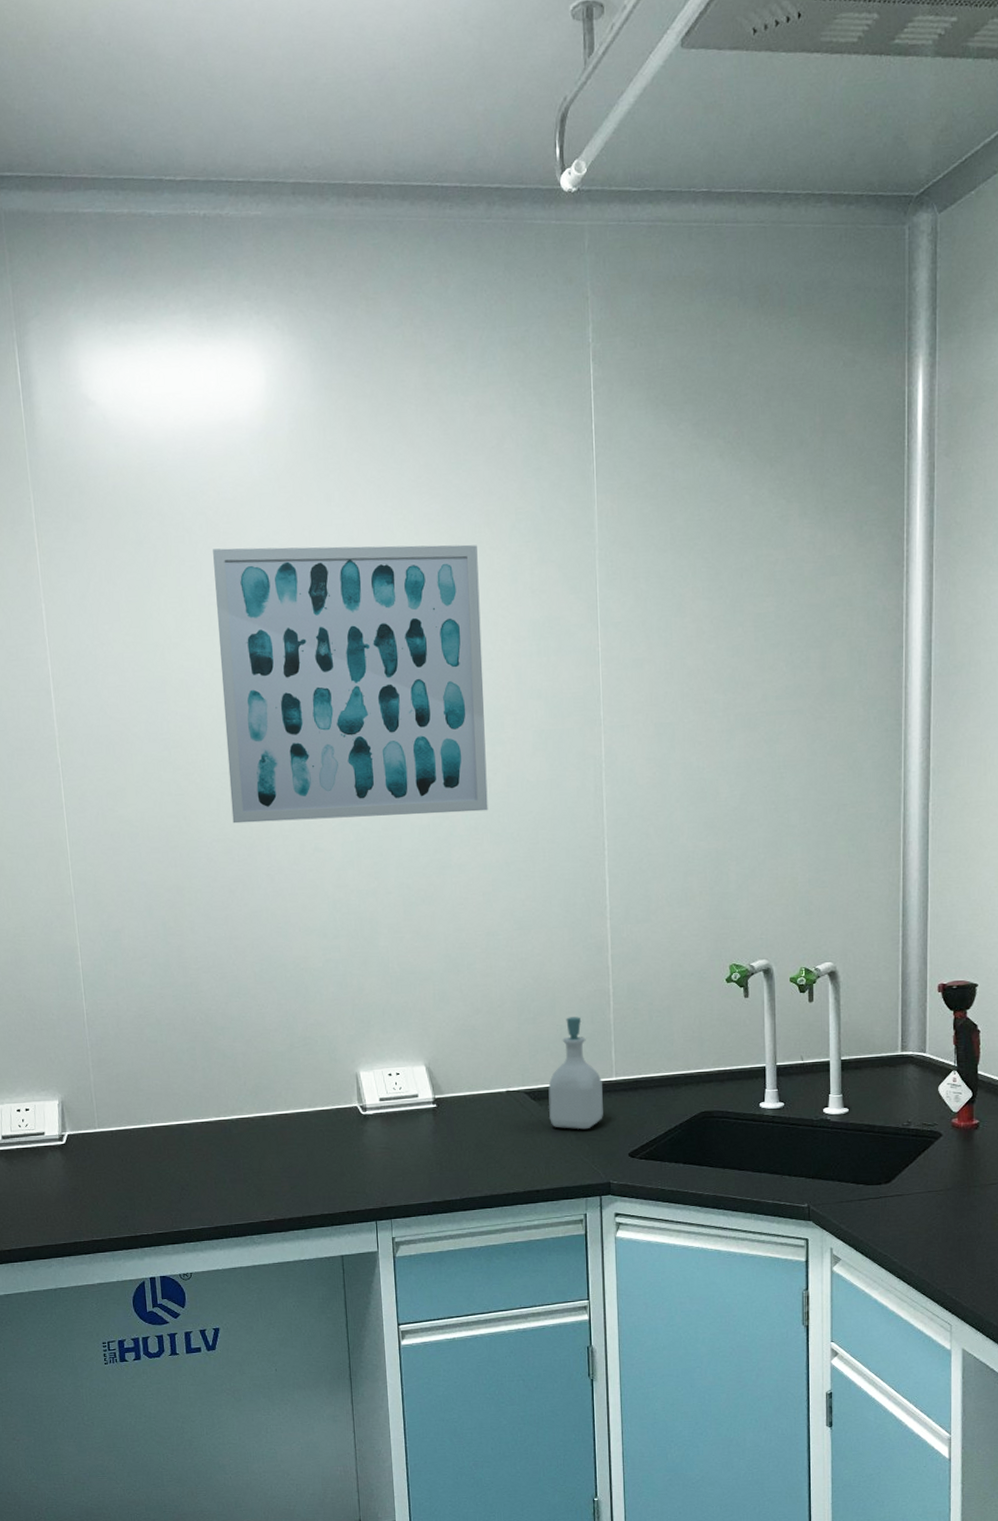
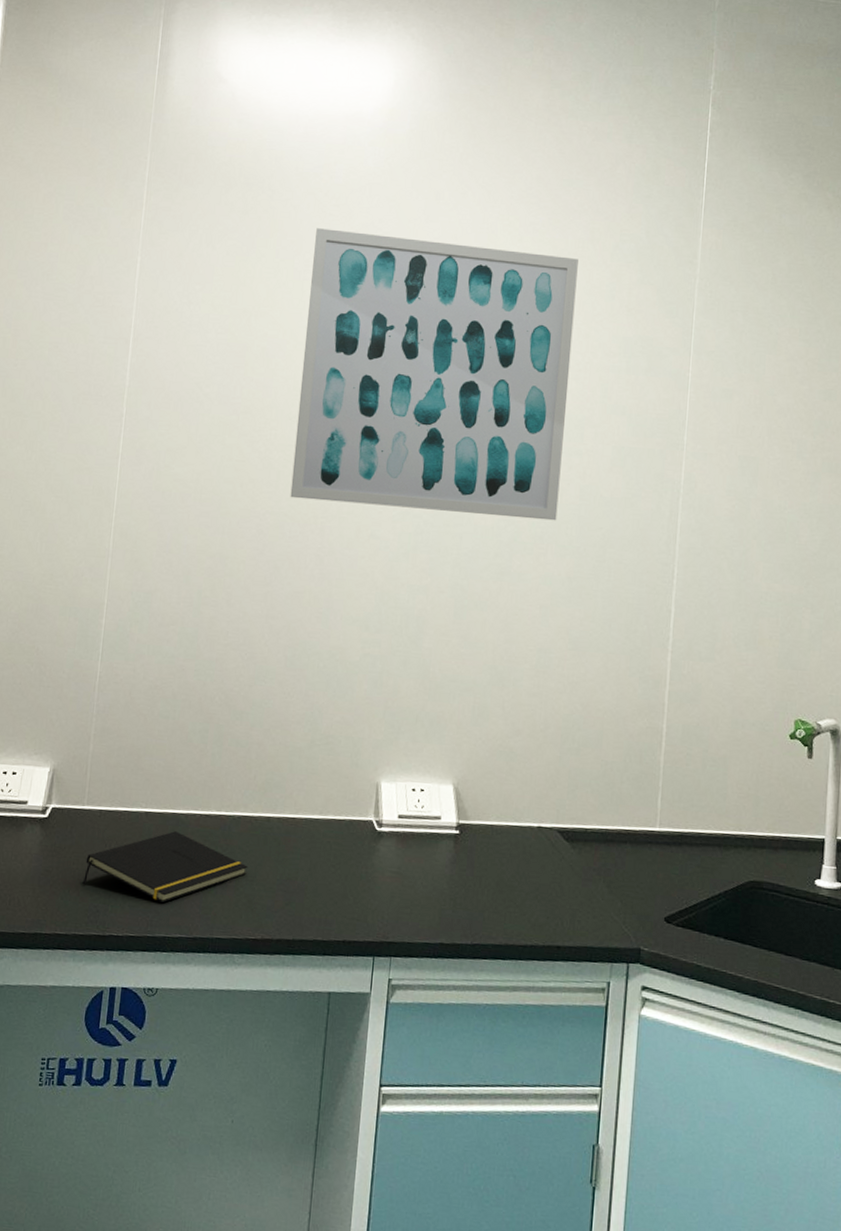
notepad: none [107,1140,253,1201] -> present [82,831,248,903]
soap bottle: present [548,1017,603,1130] -> none [581,753,644,883]

